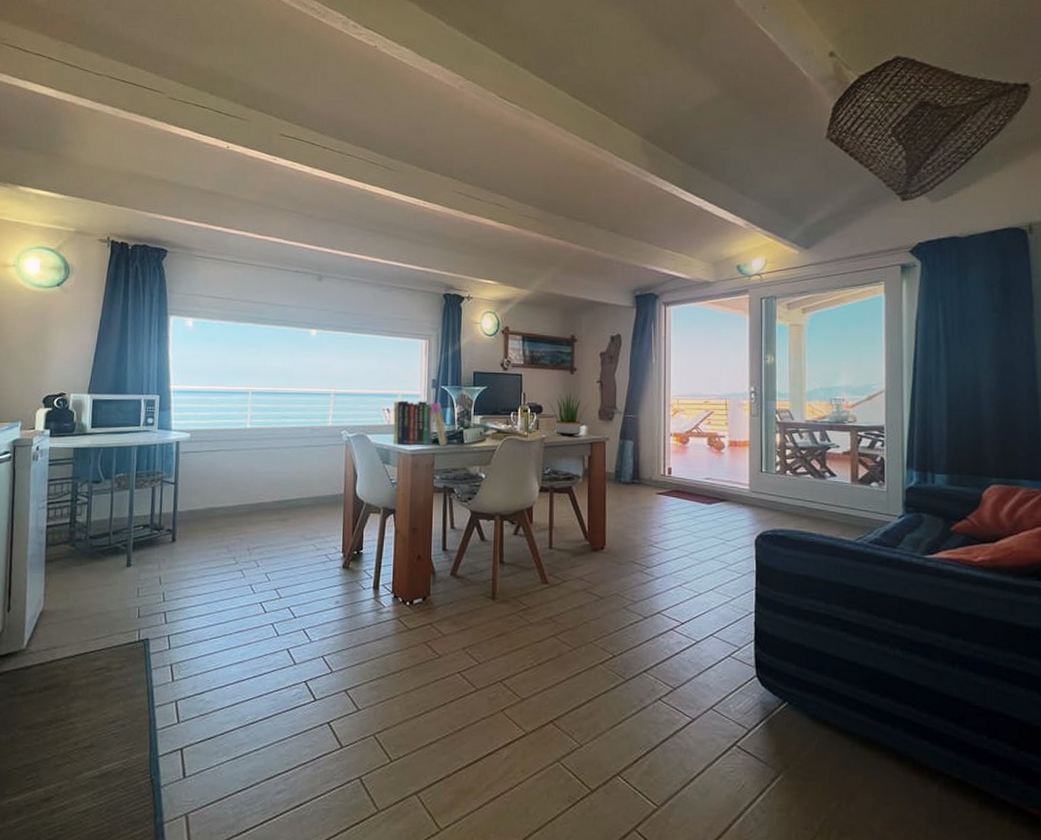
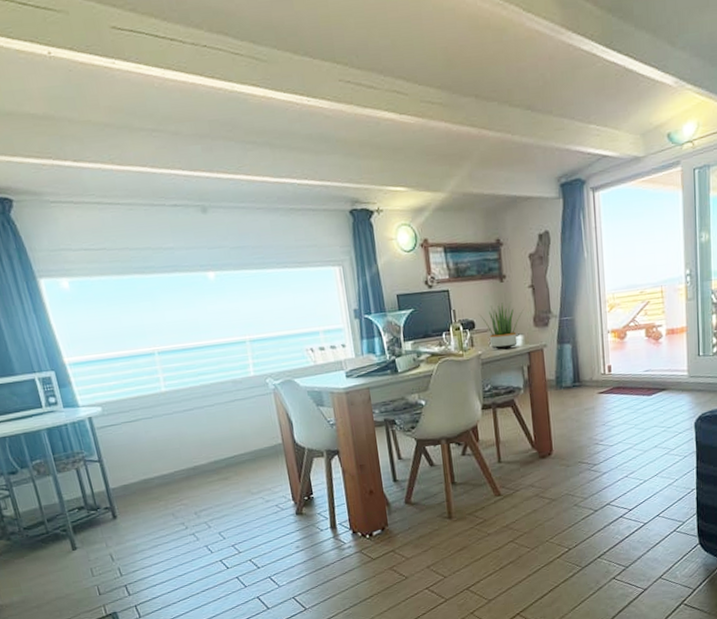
books: present [393,400,449,447] -> none [316,332,382,386]

